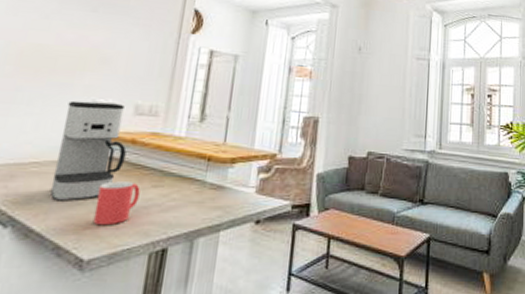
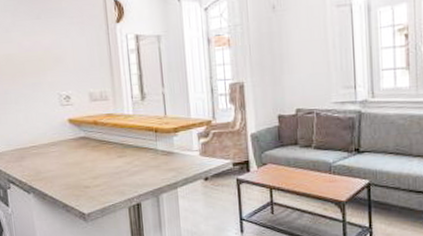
coffee maker: present [50,100,127,201] -> none [41,93,93,173]
mug: present [92,181,140,226] -> none [81,155,111,189]

